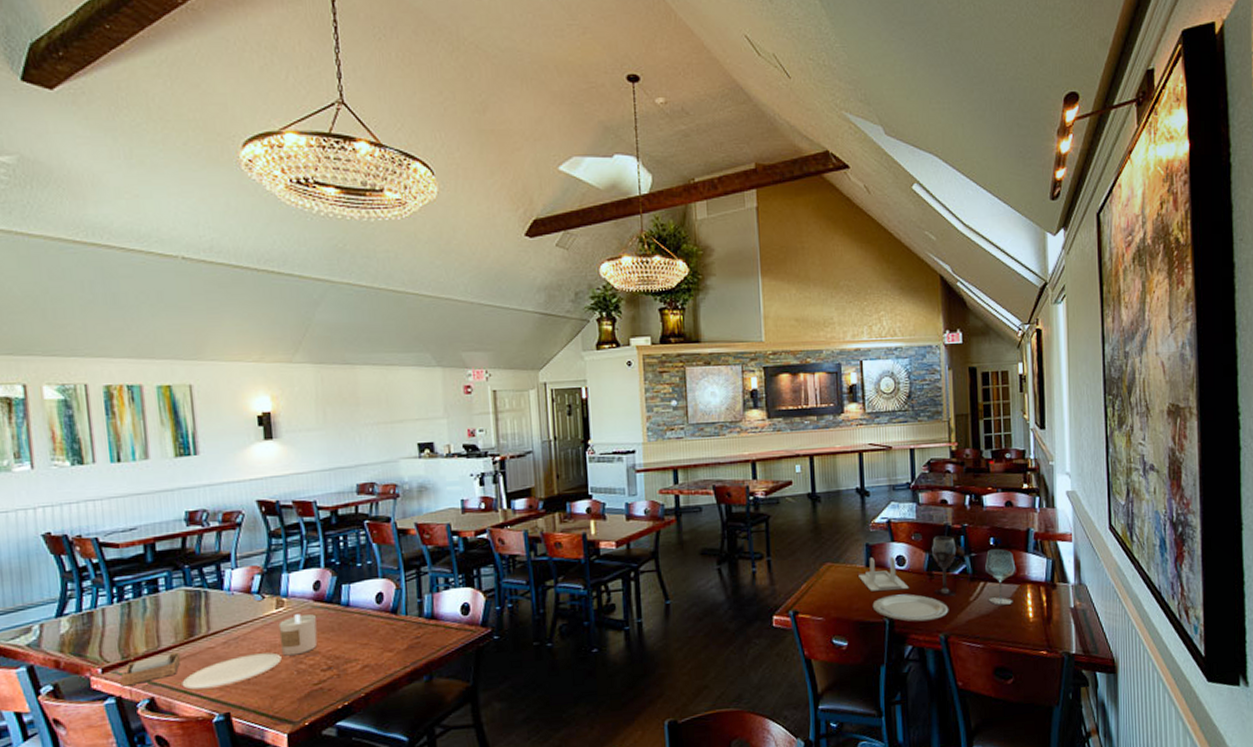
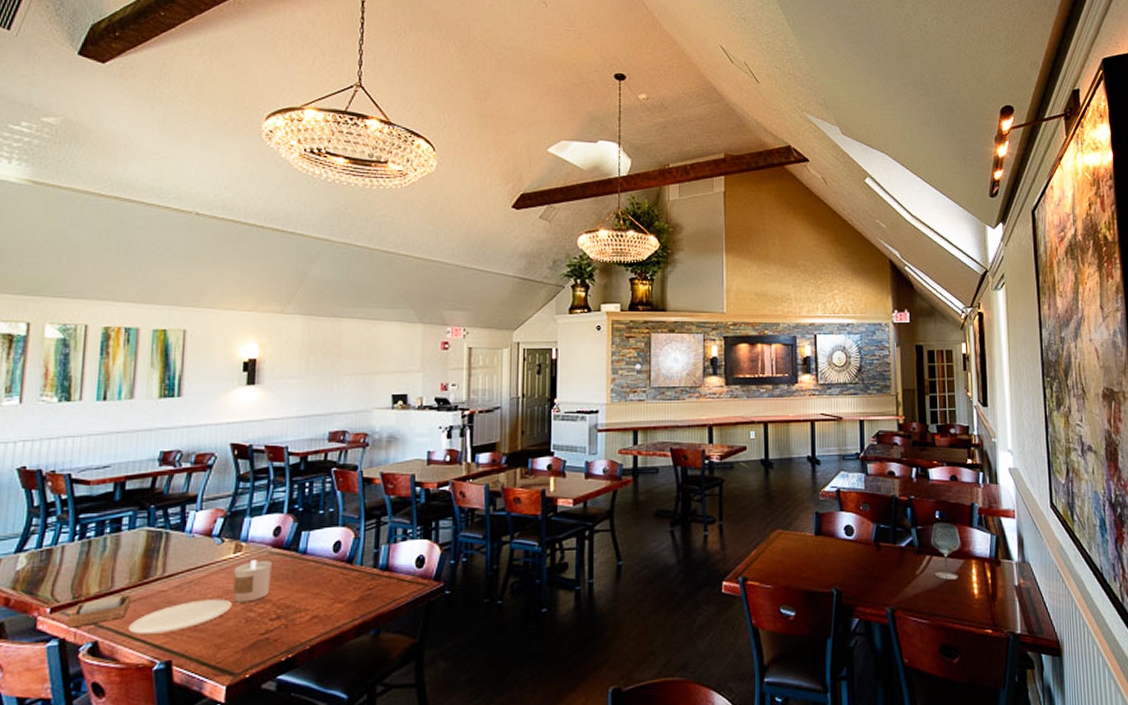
napkin holder: present [858,556,909,591] -> none [808,525,857,561]
plate: present [872,594,949,622] -> none [820,564,896,594]
wine glass: present [932,535,957,597] -> none [879,507,903,570]

